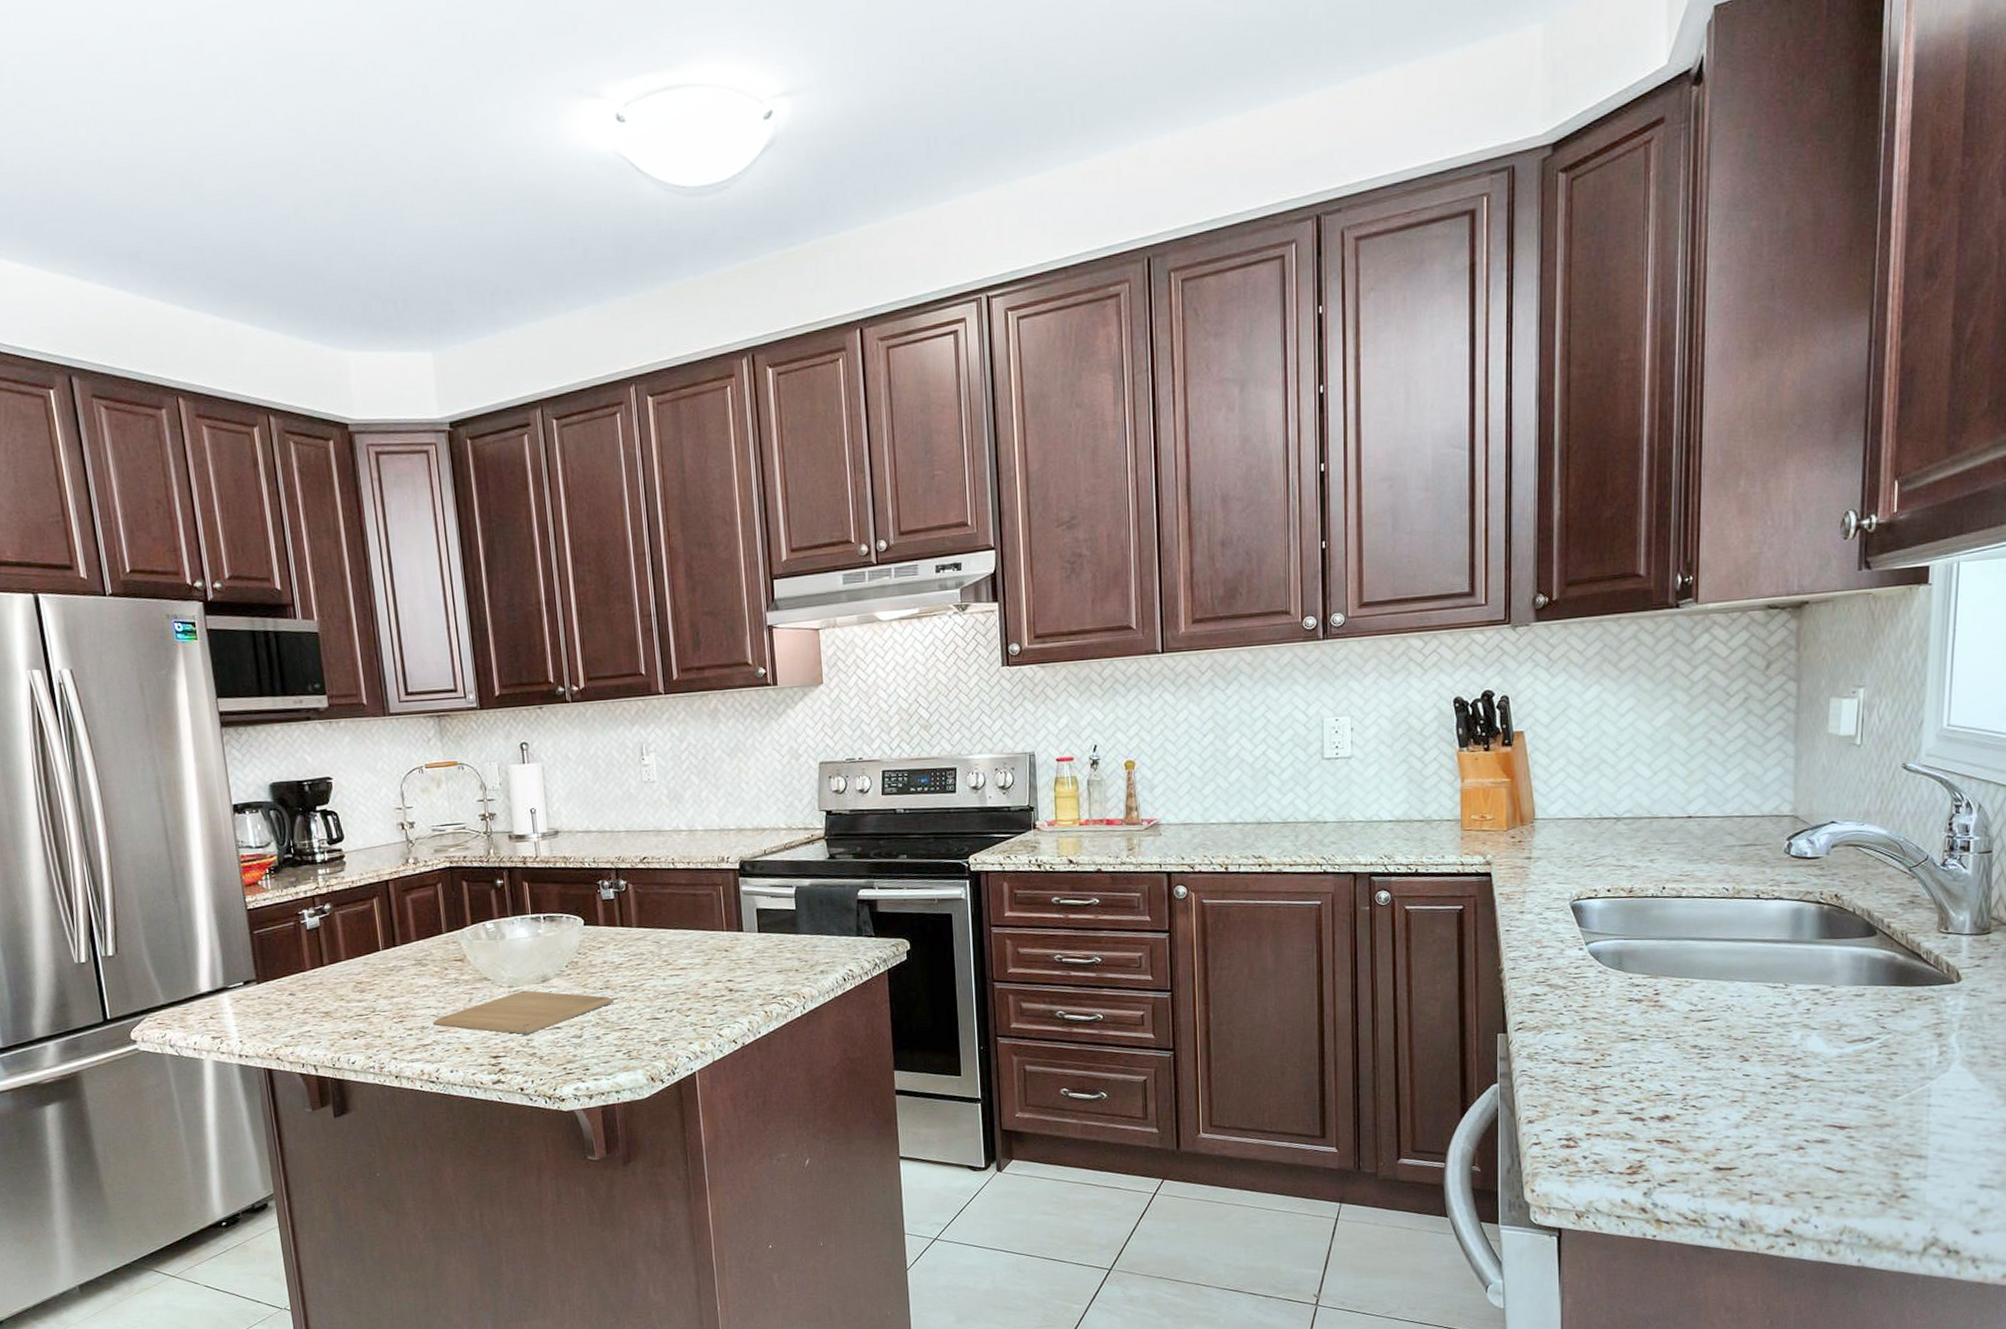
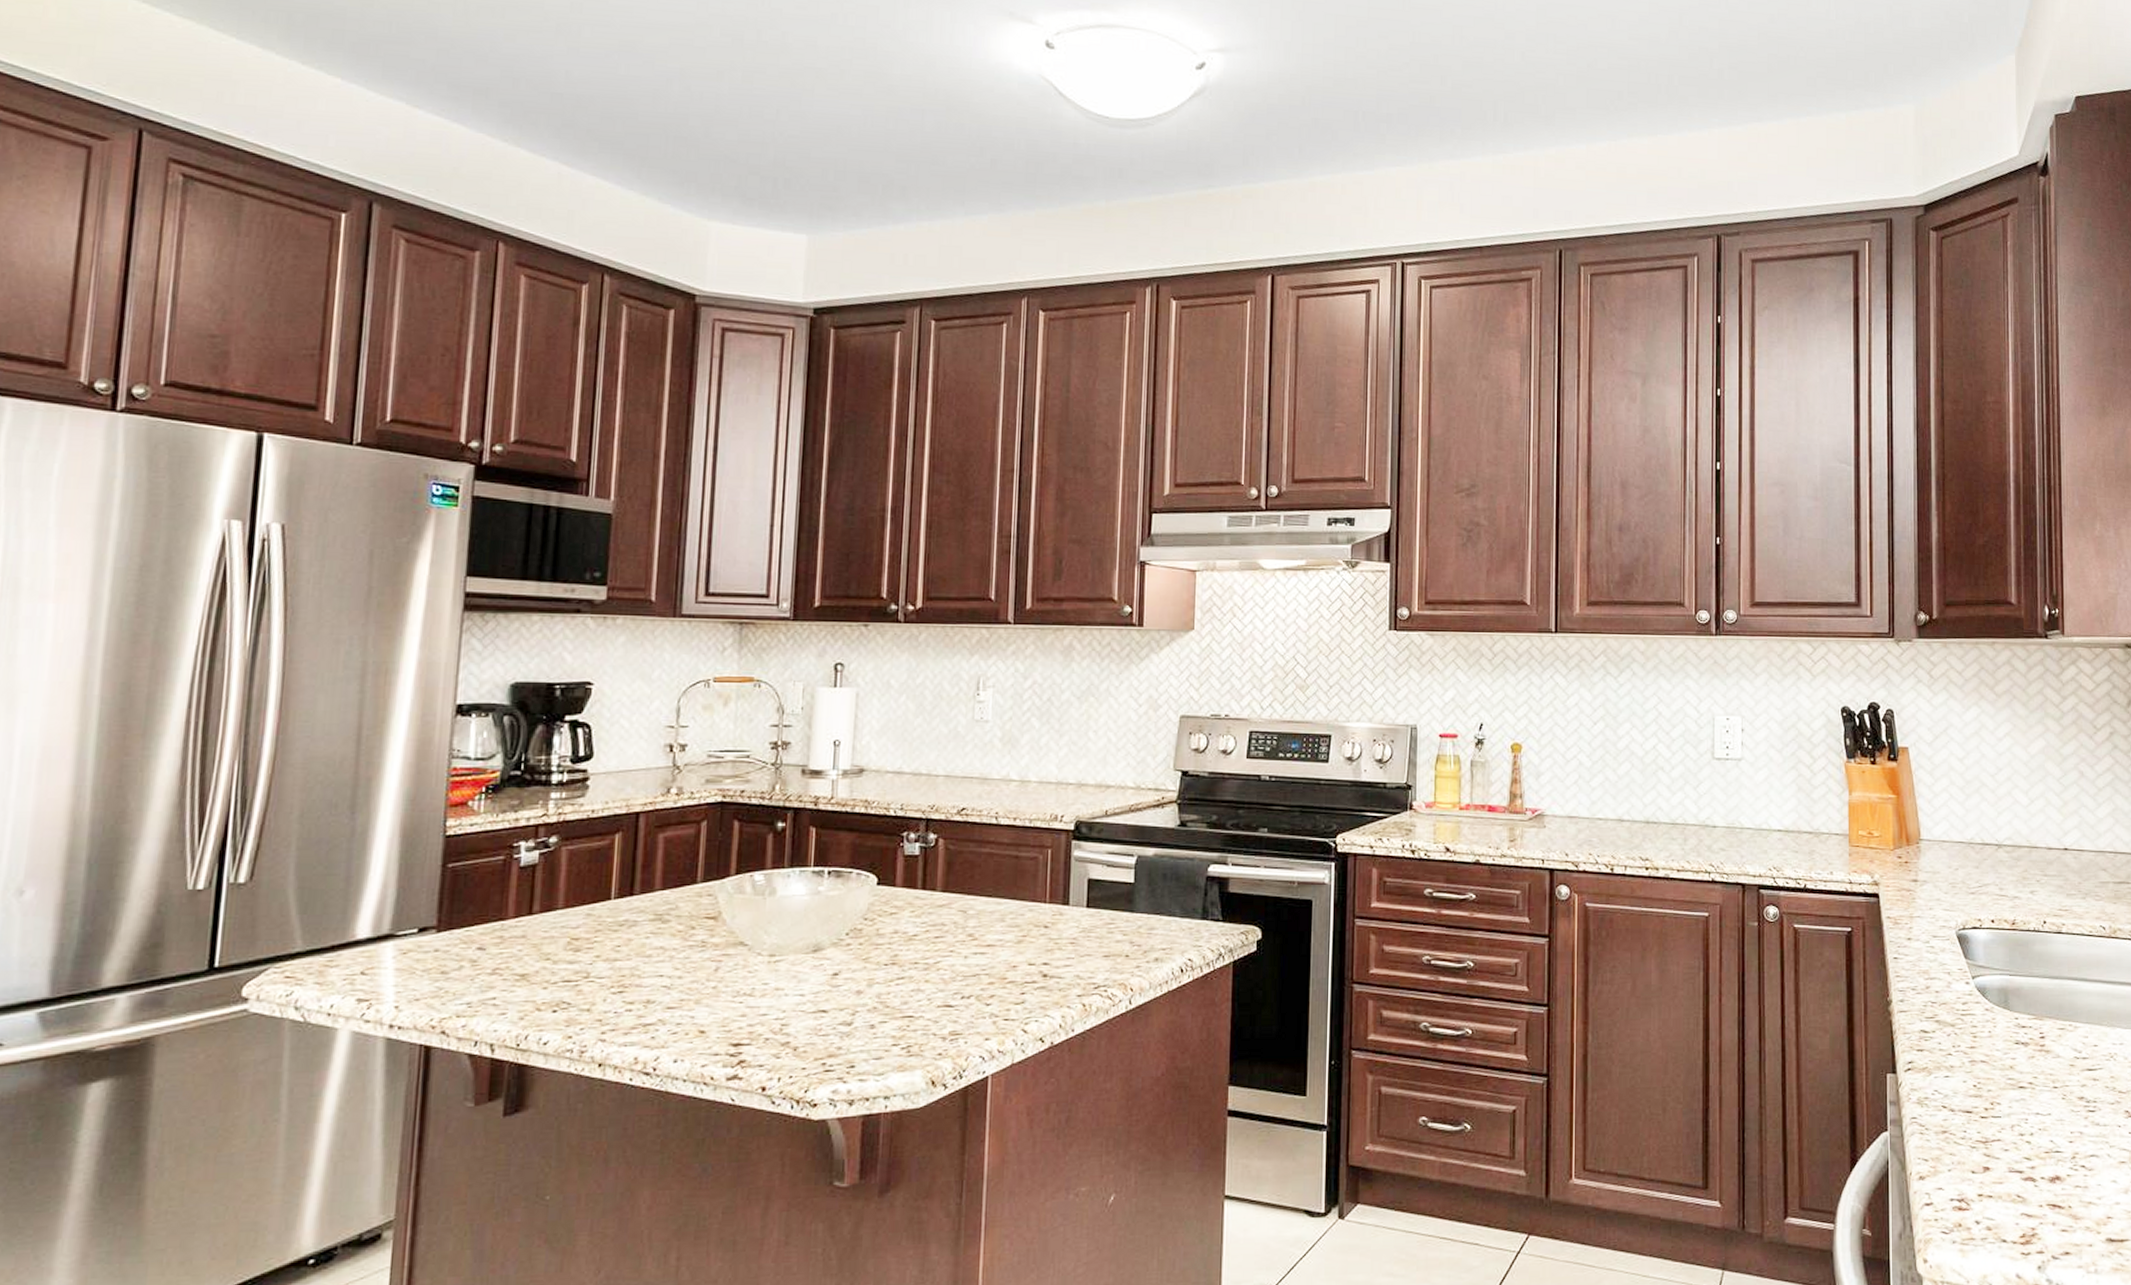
chopping board: present [432,990,614,1035] -> none [661,961,900,1018]

